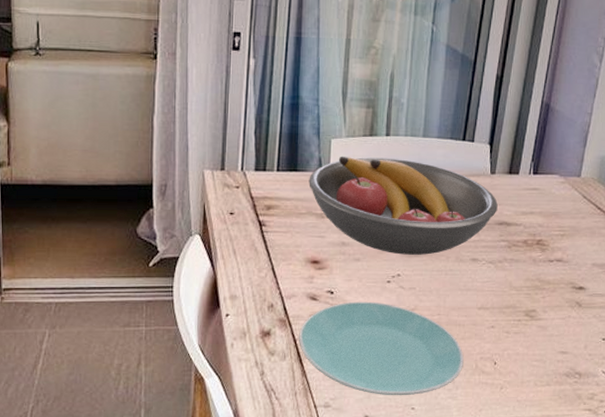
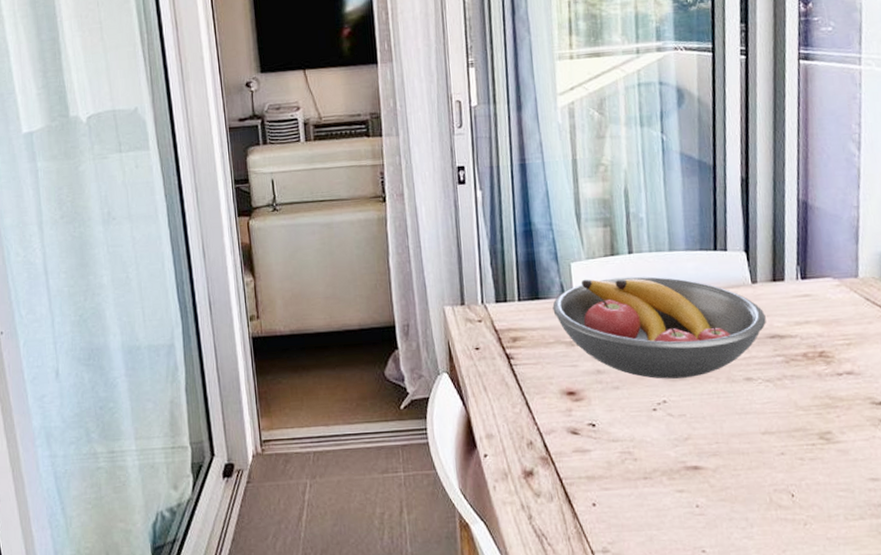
plate: present [299,301,464,396] -> none [564,432,755,538]

